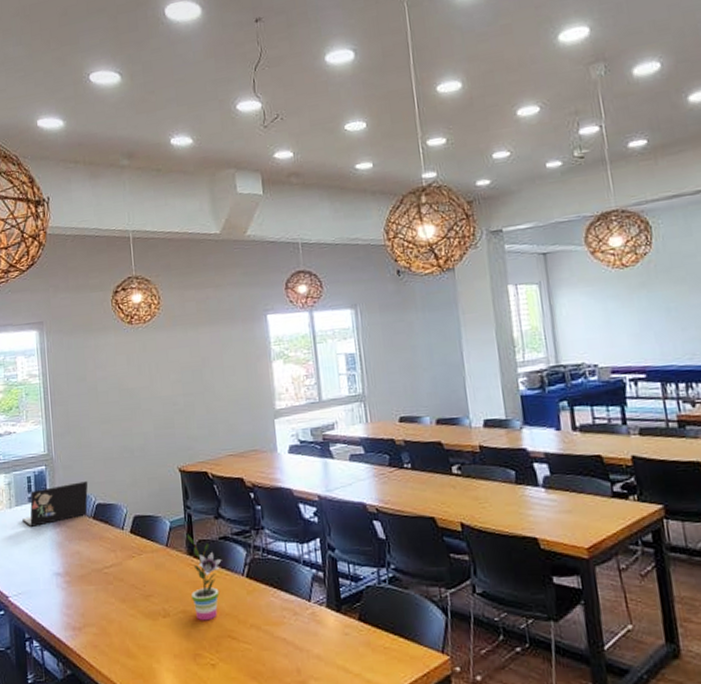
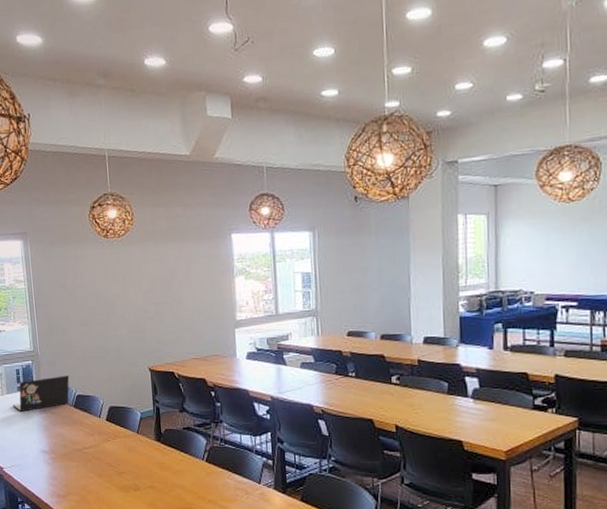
potted plant: present [186,535,222,621] -> none [155,424,185,495]

